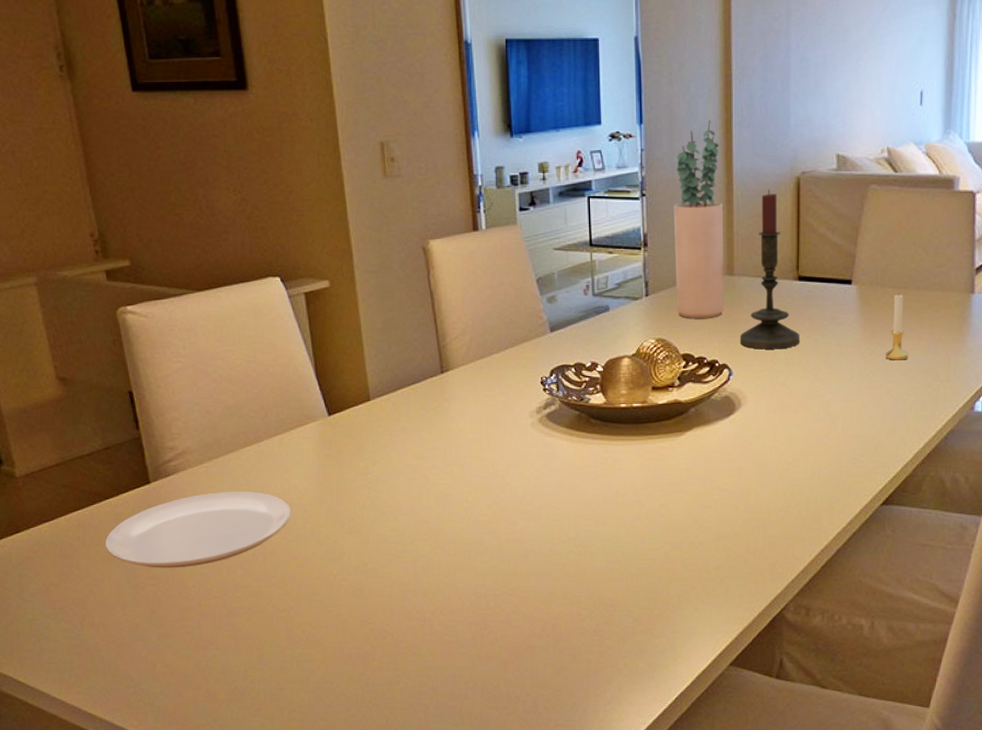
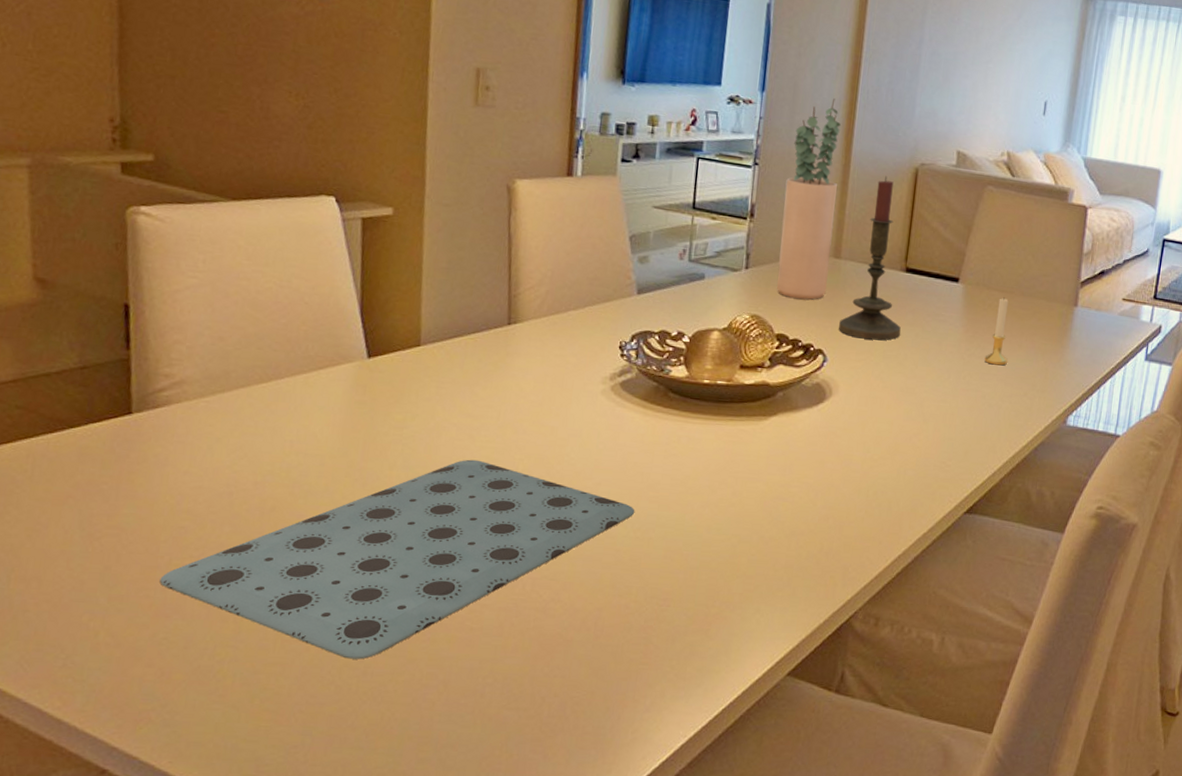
plate: present [105,491,292,568] -> none [59,432,305,518]
placemat: none [195,496,575,674] -> present [160,459,635,660]

